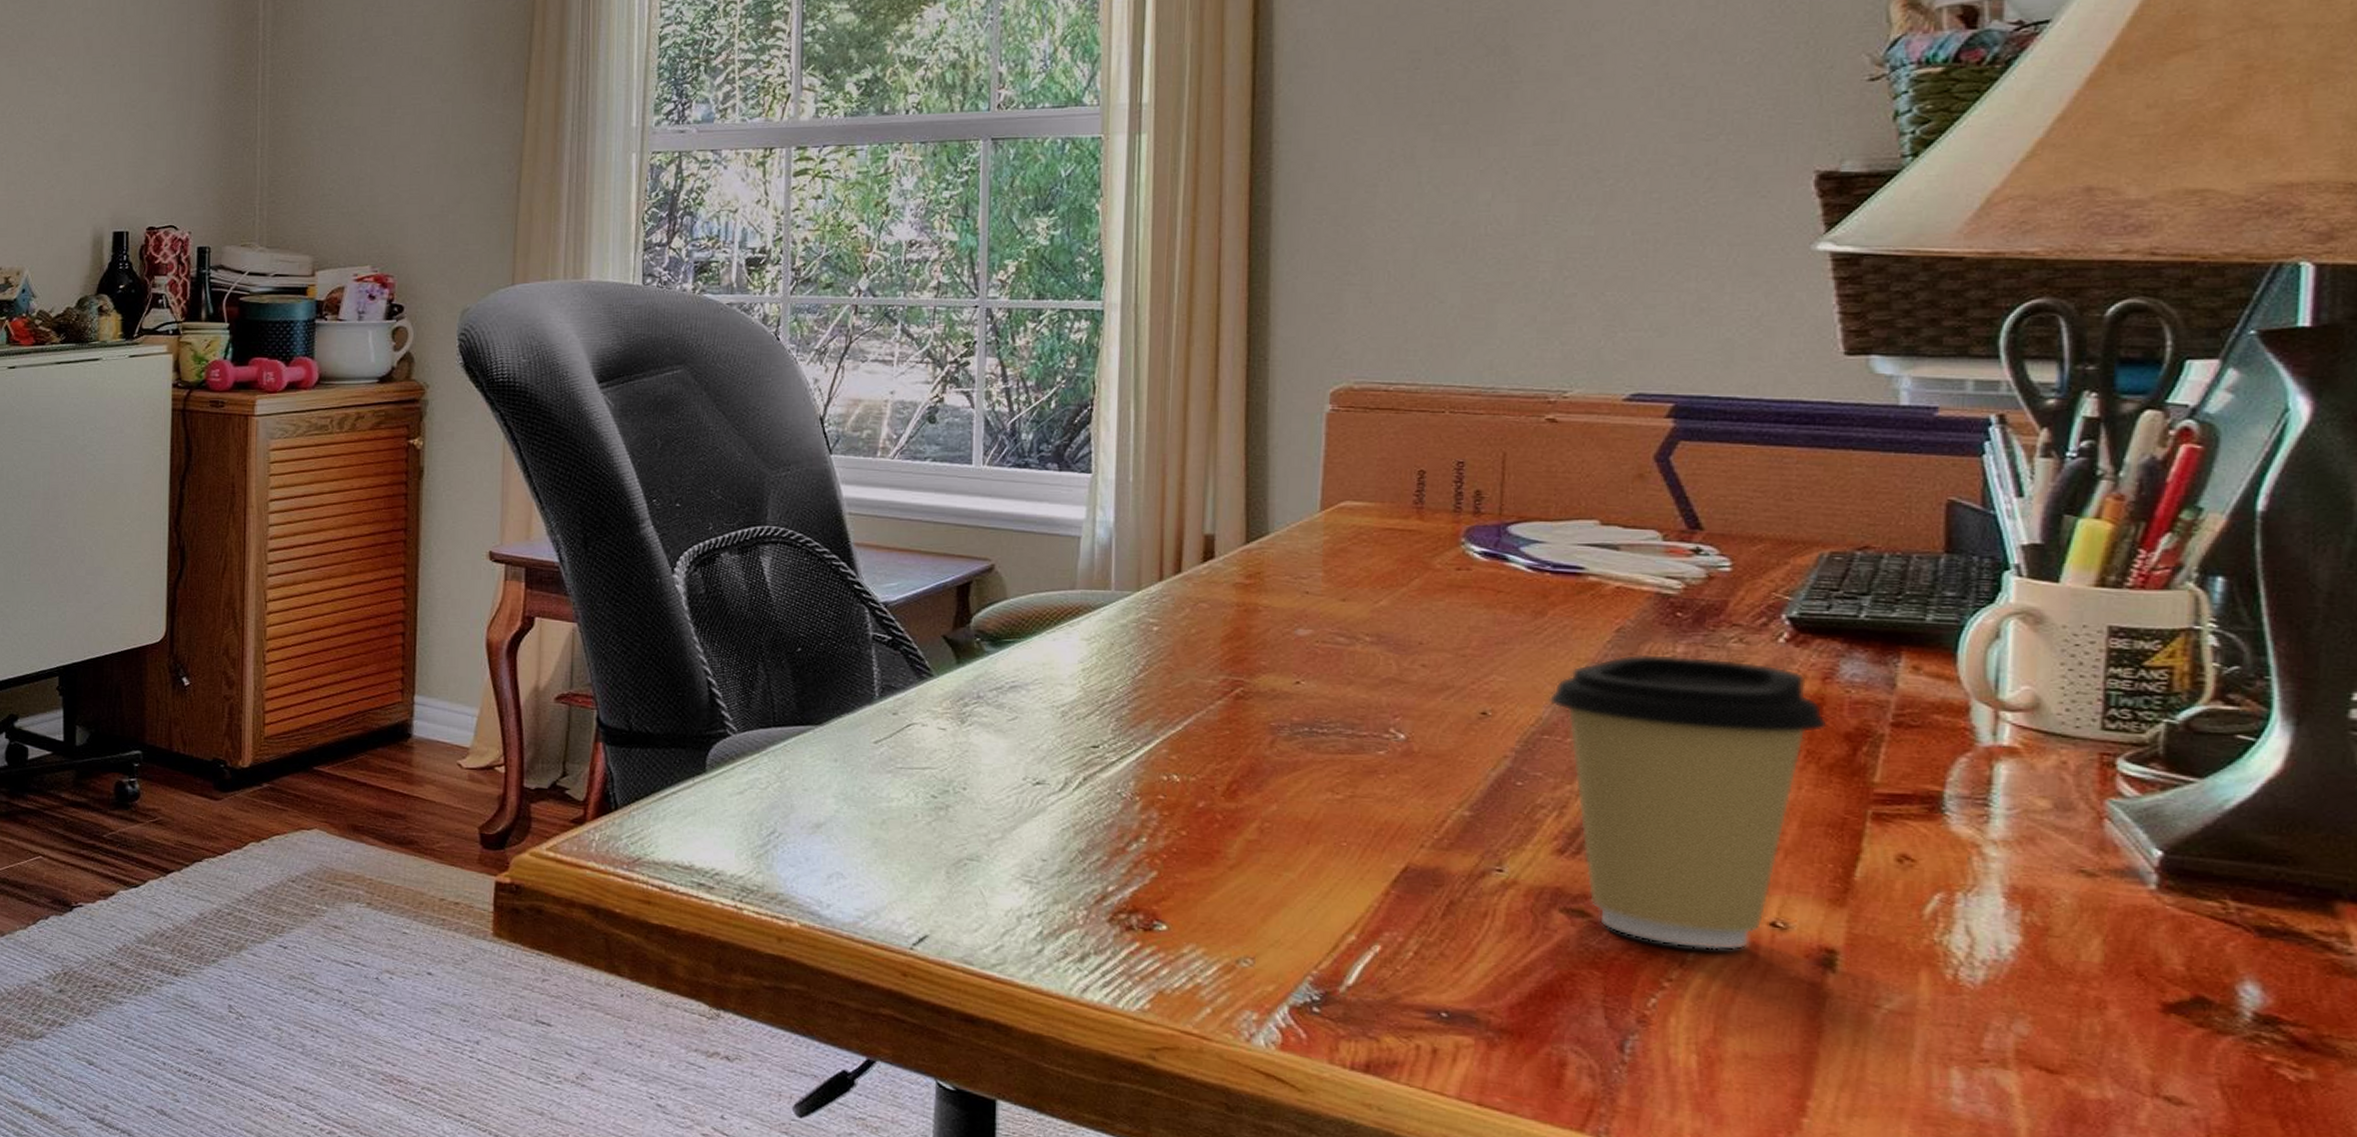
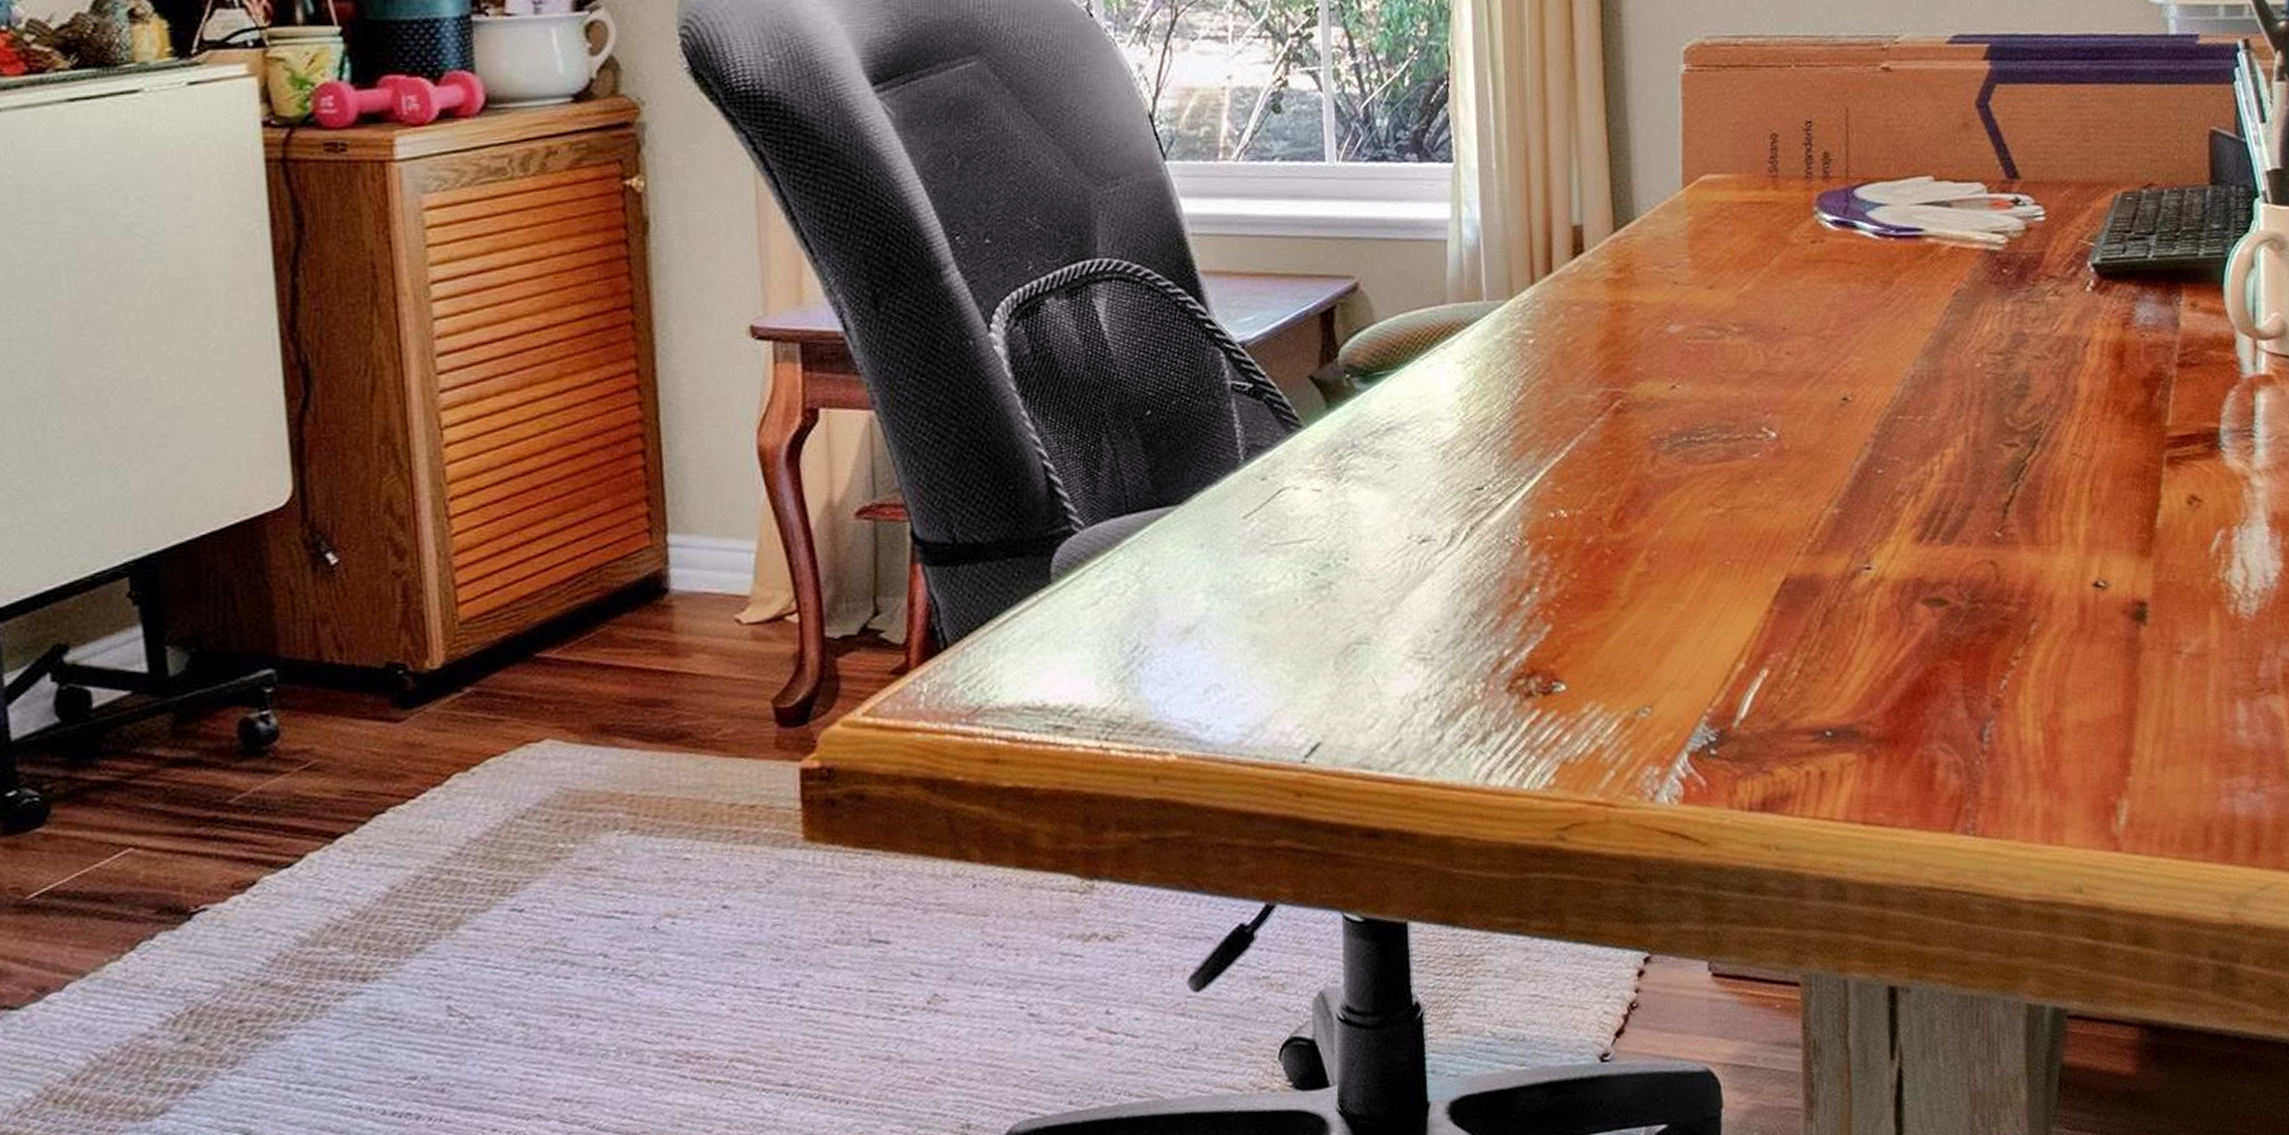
coffee cup: present [1548,653,1828,951] -> none [1900,314,2129,622]

